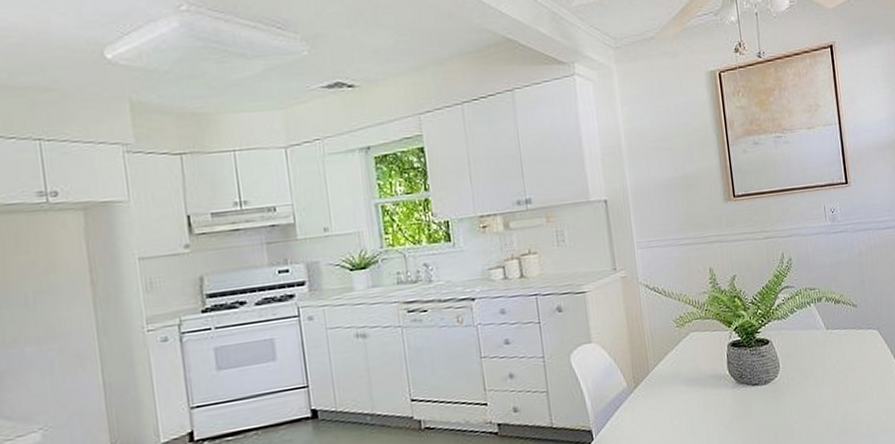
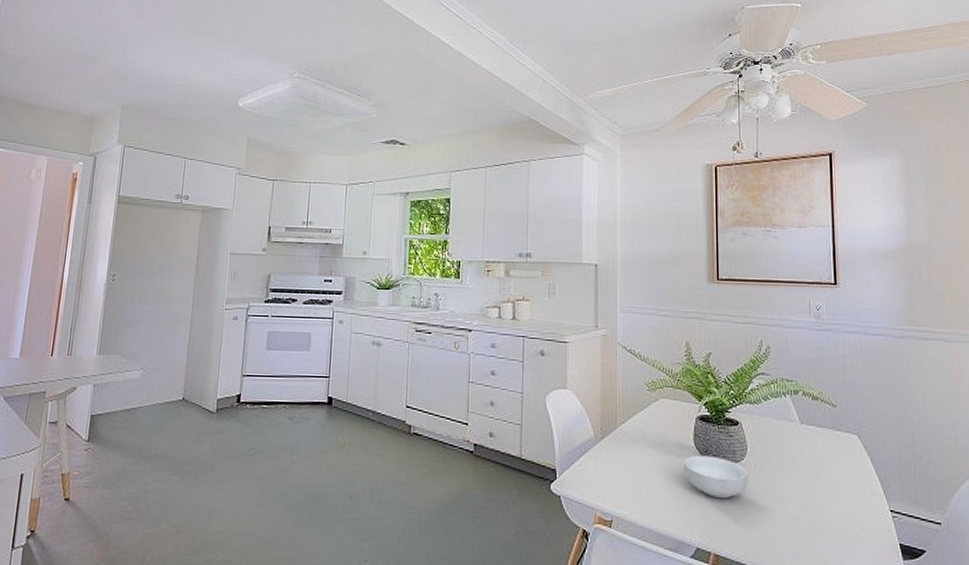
cereal bowl: none [720,379,784,421] -> present [683,455,749,499]

